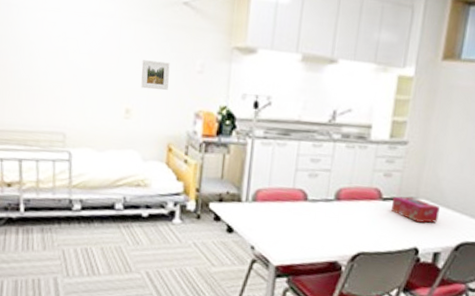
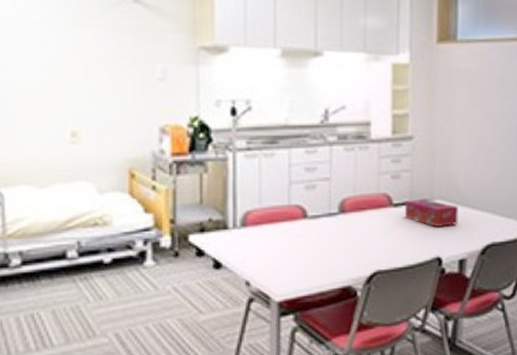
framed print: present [141,60,170,91] -> none [87,71,125,105]

